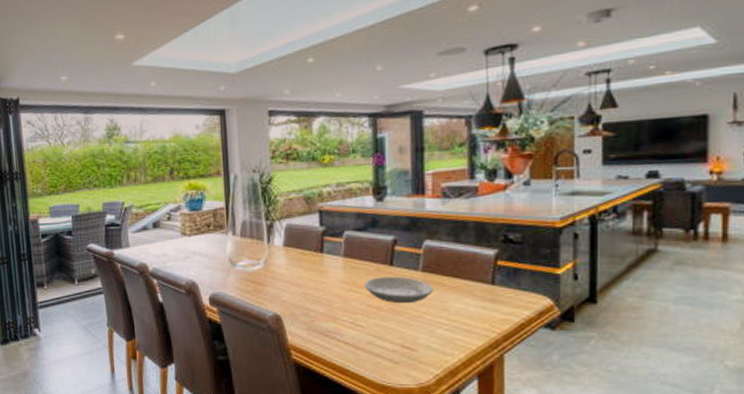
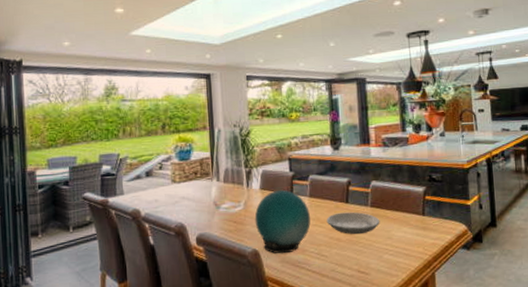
decorative orb: none [276,247,344,321] -> present [254,189,311,254]

